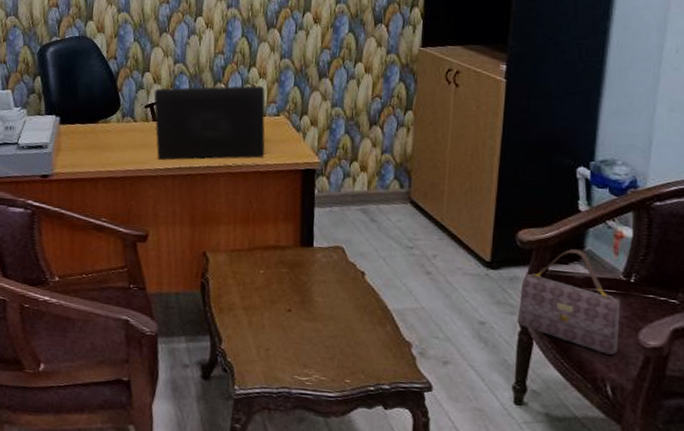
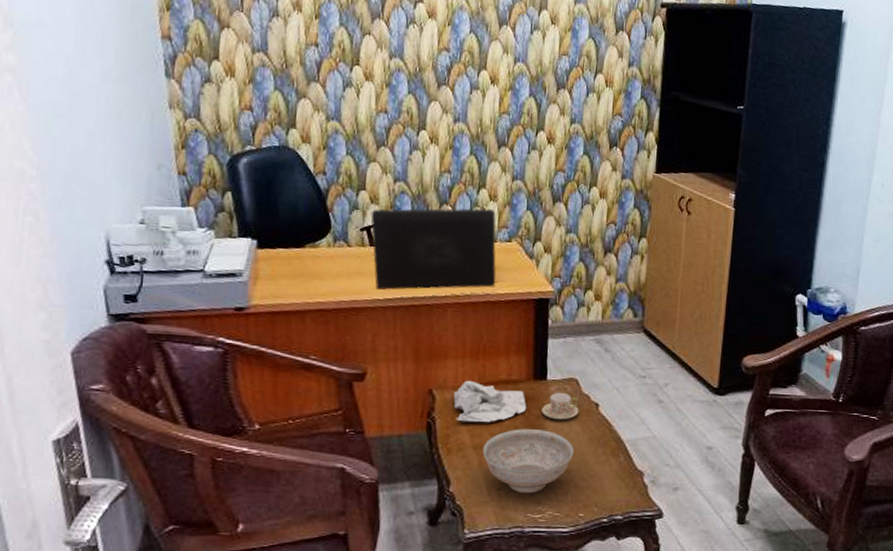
tissue: none [225,244,294,285] -> present [453,380,527,423]
decorative bowl: none [252,293,341,357] -> present [483,429,575,494]
teacup: none [308,259,345,287] -> present [542,392,579,420]
handbag: present [517,249,620,355] -> none [741,373,830,470]

